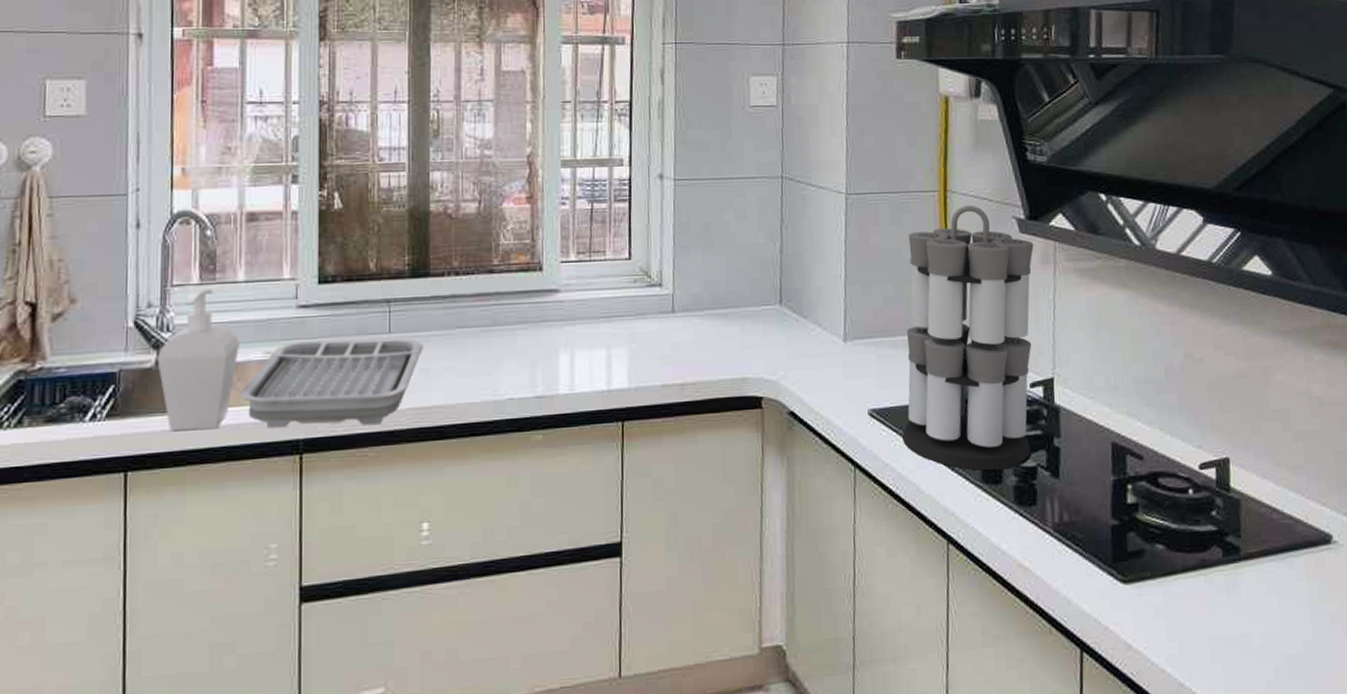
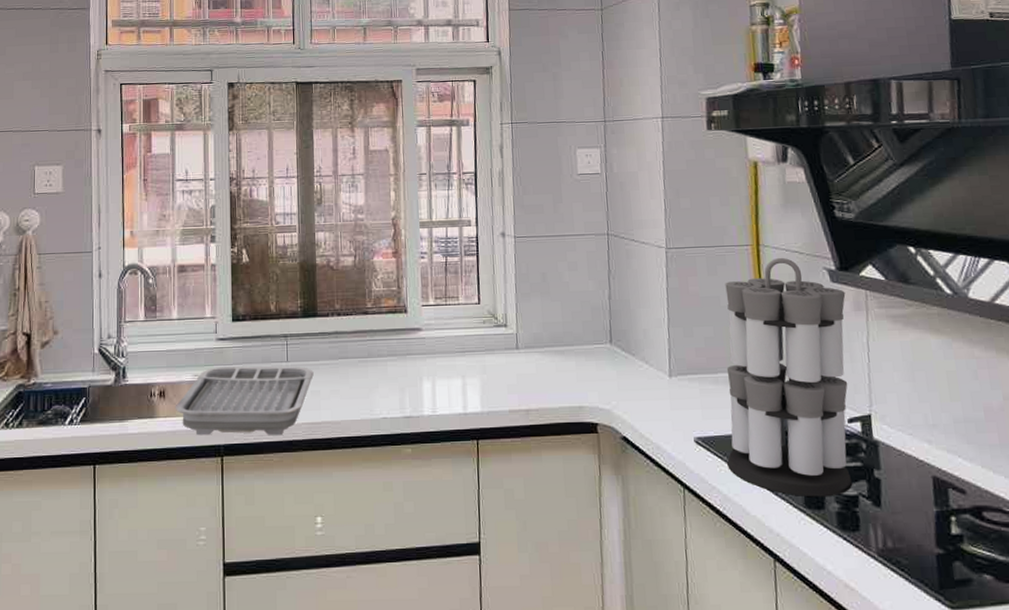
soap bottle: present [157,288,239,431] -> none [115,324,175,435]

